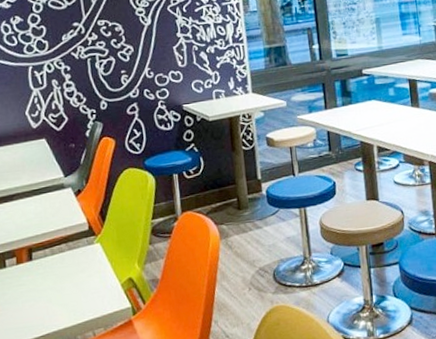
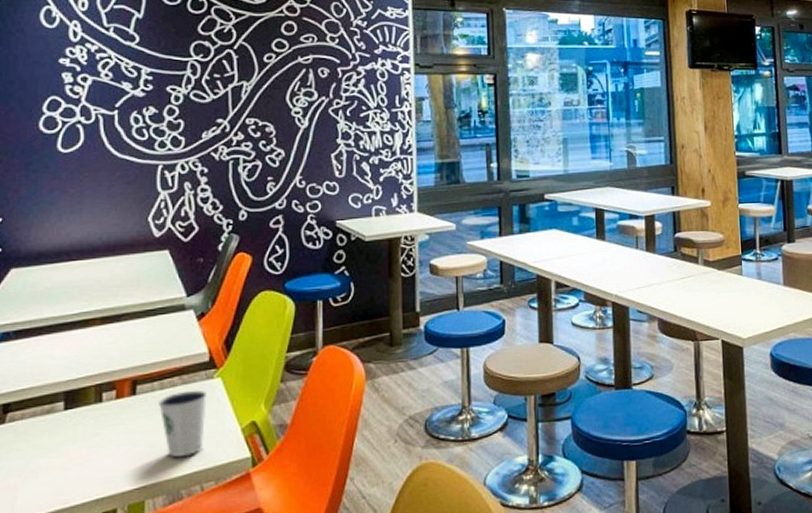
dixie cup: none [51,254,92,310] -> present [159,390,207,458]

